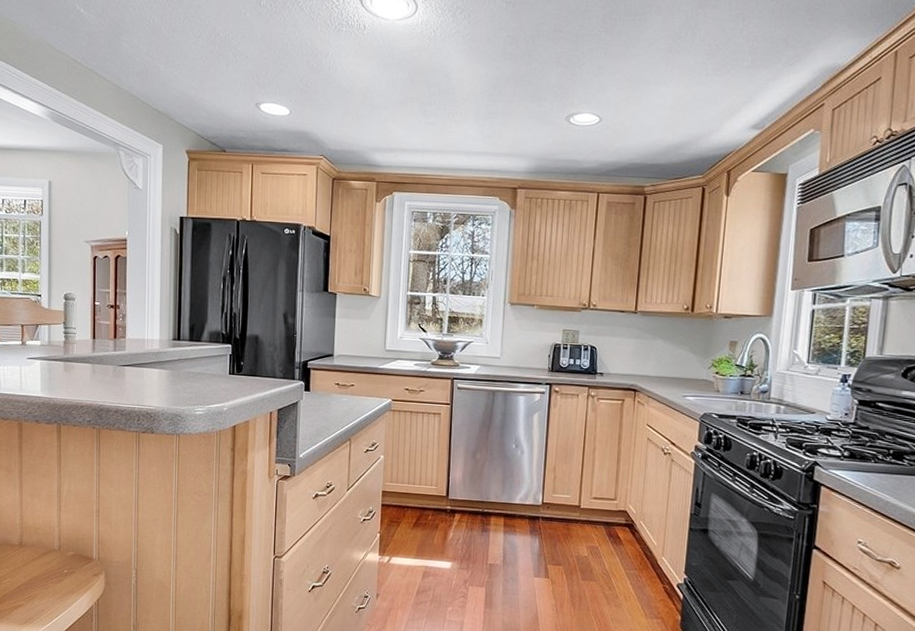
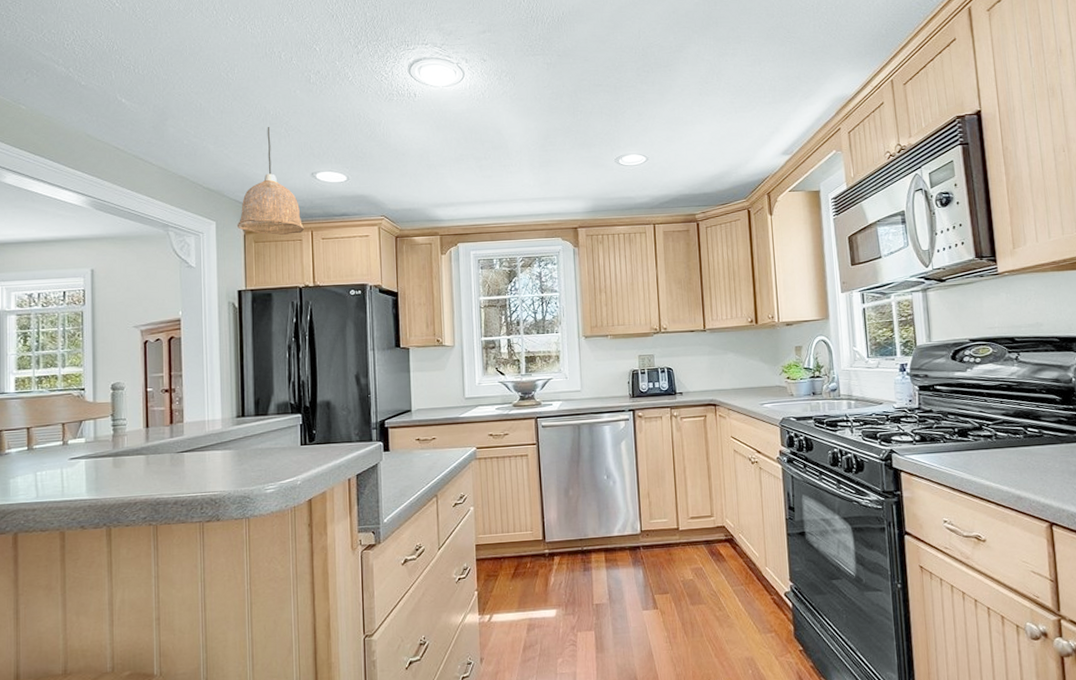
pendant lamp: none [183,49,246,166] -> present [238,126,305,235]

